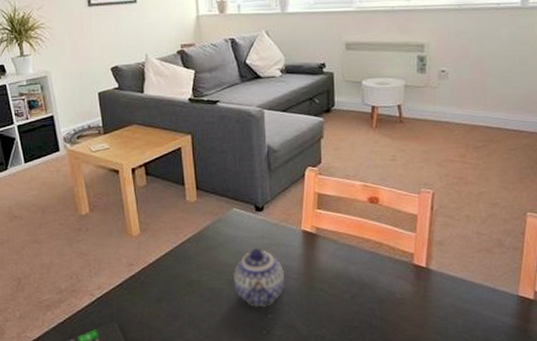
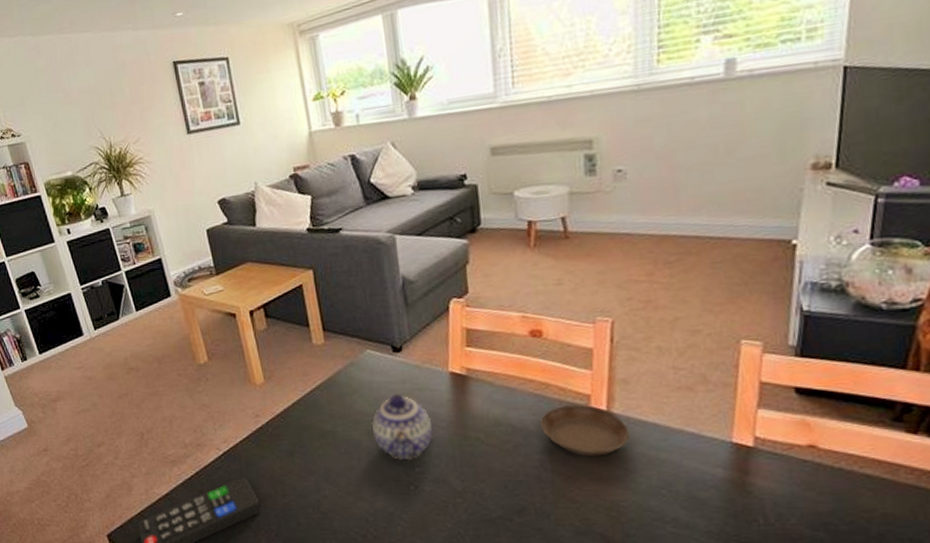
saucer: none [373,262,443,306] -> present [539,405,630,457]

